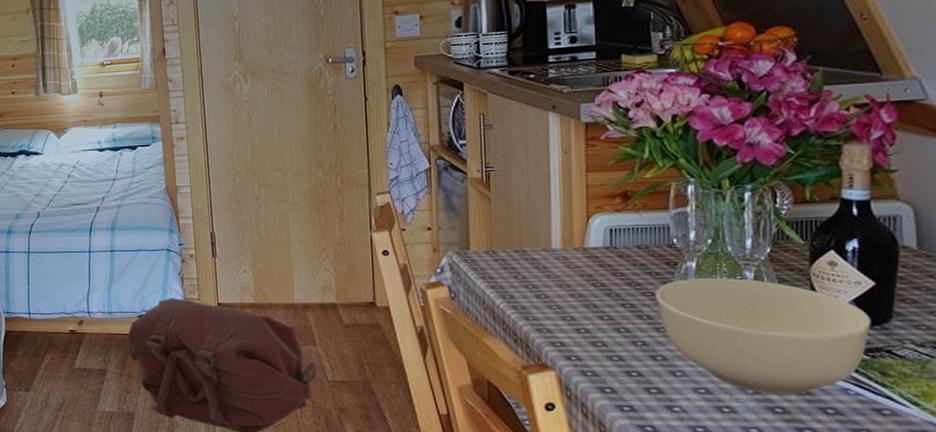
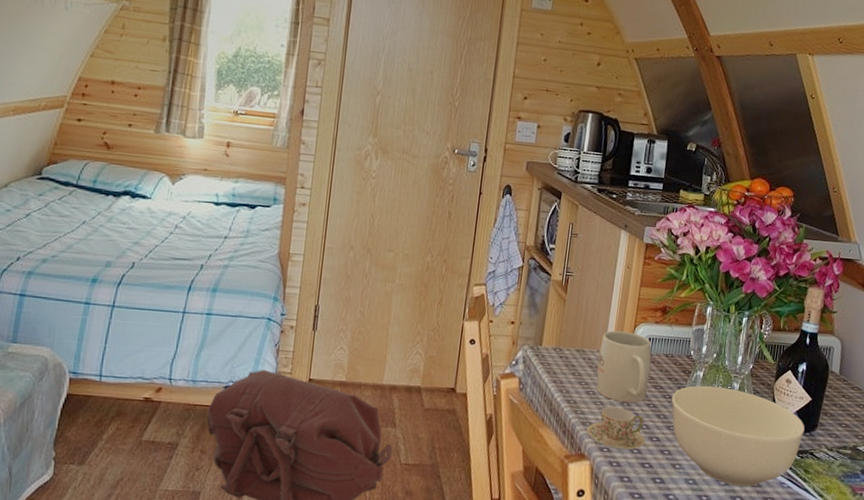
mug: none [544,225,619,305] -> present [596,330,652,404]
teacup: none [544,309,626,357] -> present [586,406,645,450]

